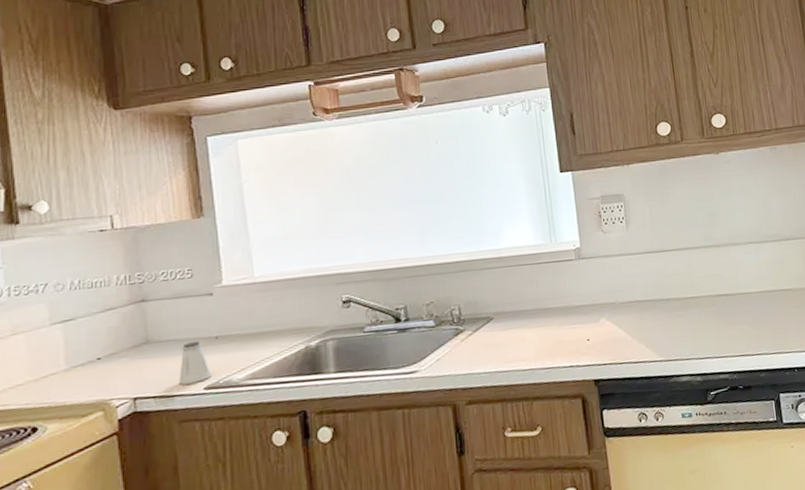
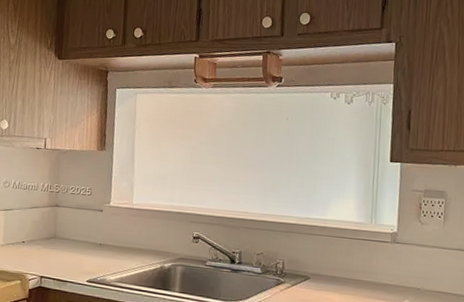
saltshaker: present [179,341,212,385] -> none [71,244,93,276]

